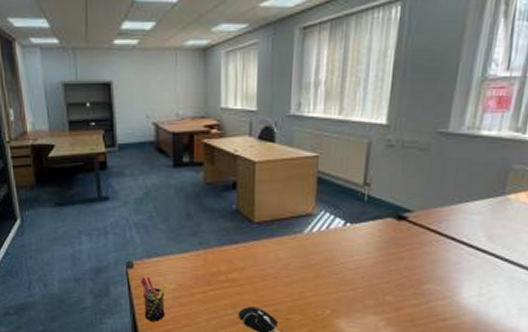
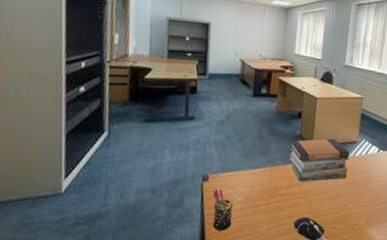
book stack: none [225,212,305,266] -> present [289,138,350,182]

